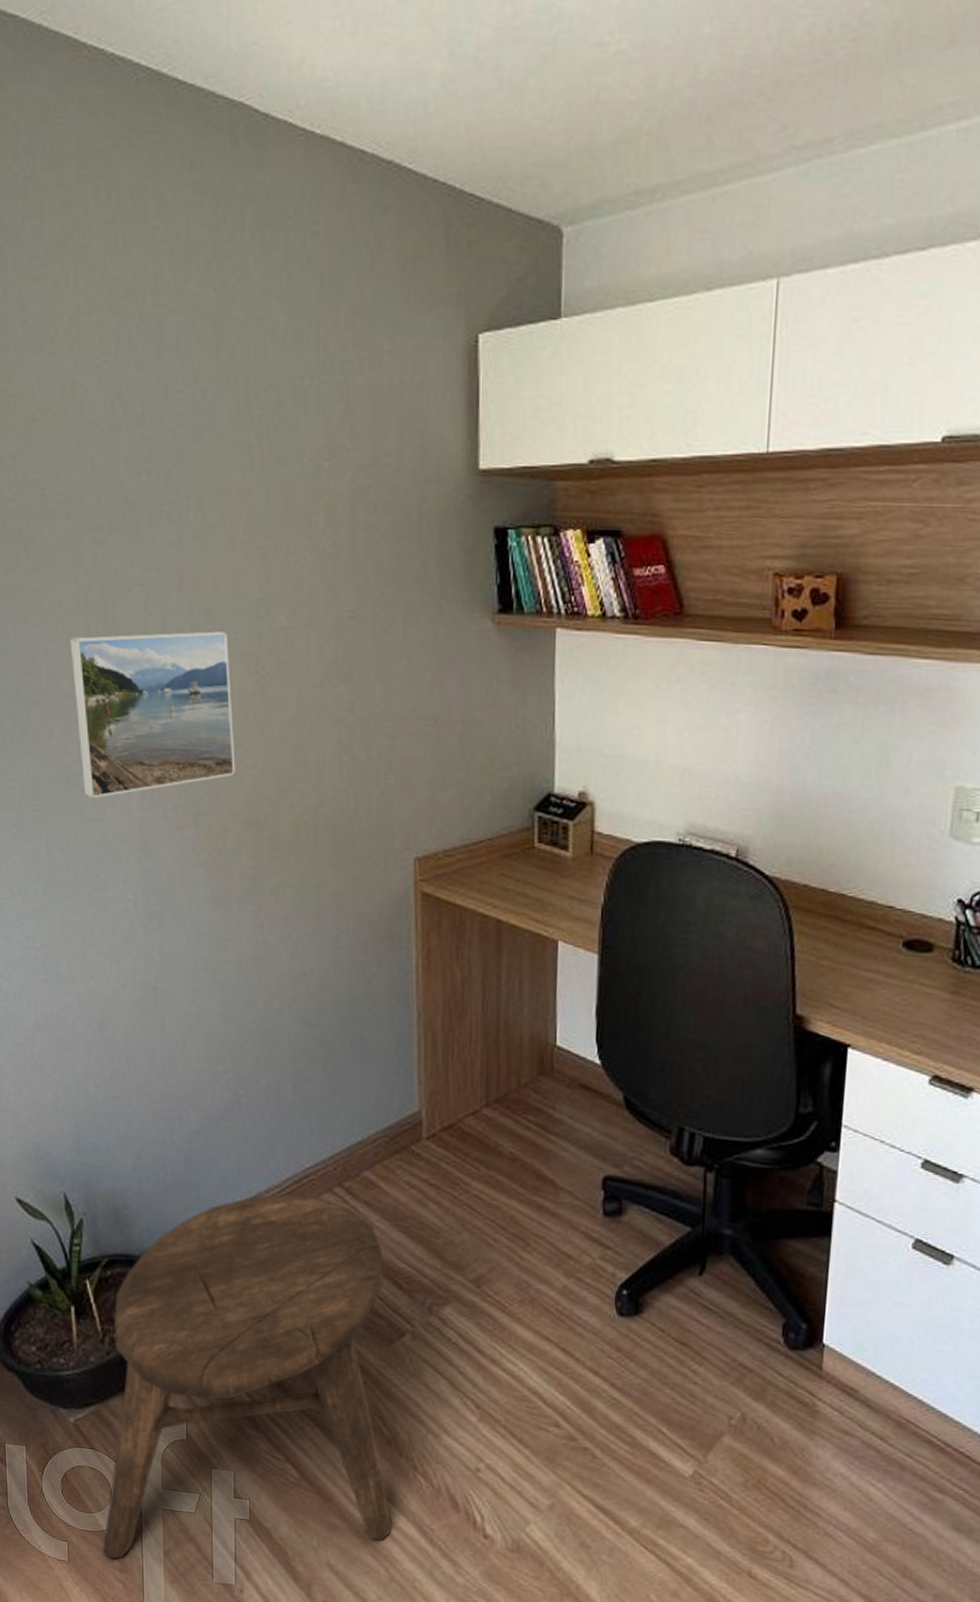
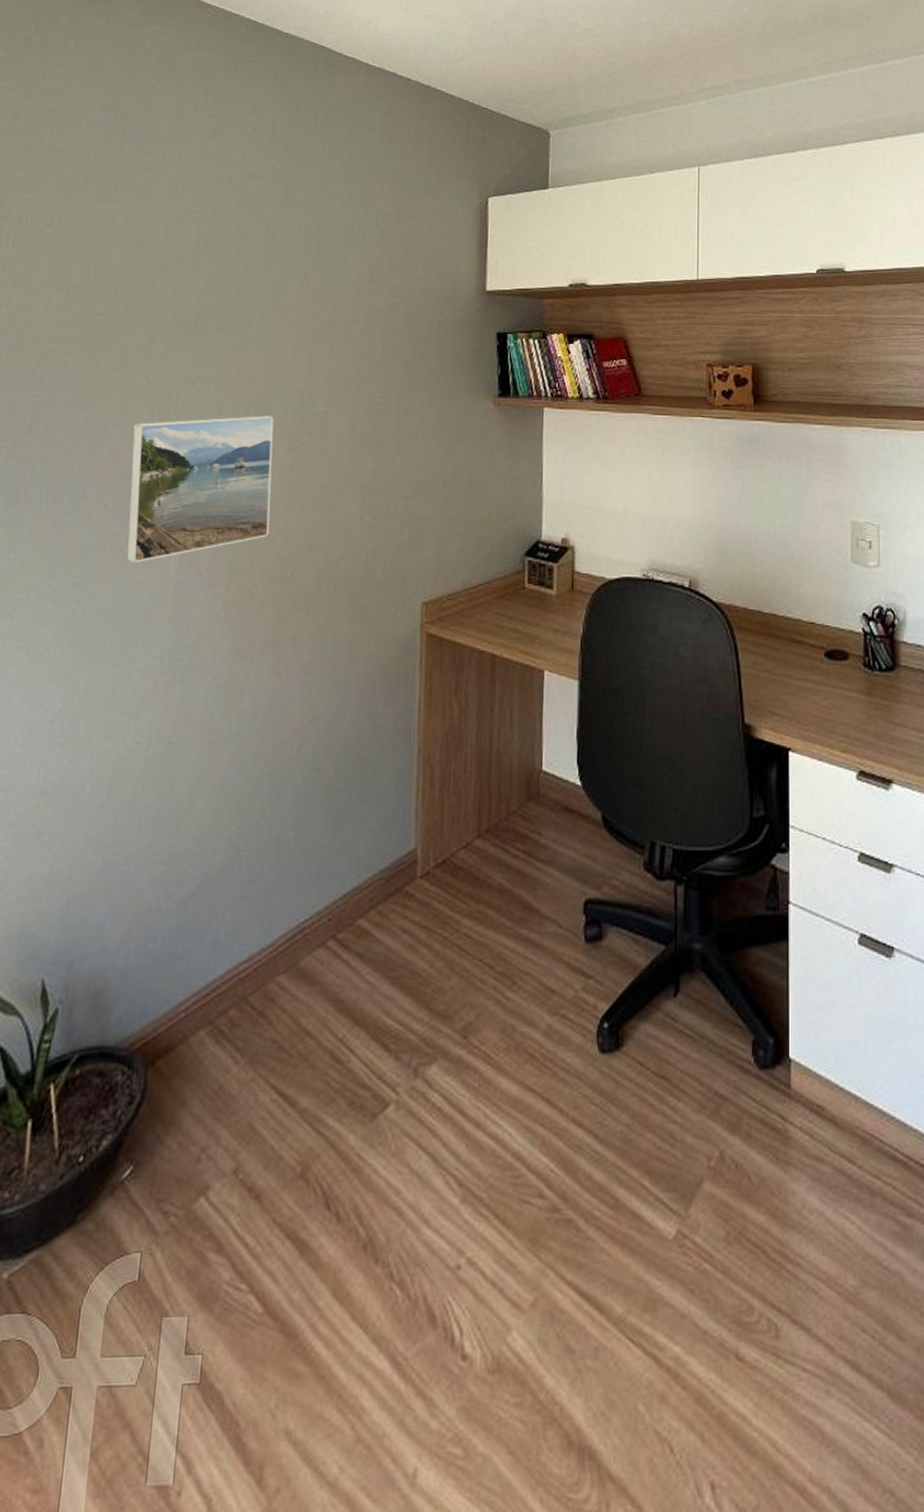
stool: present [102,1194,392,1559] -> none [13,953,372,1475]

